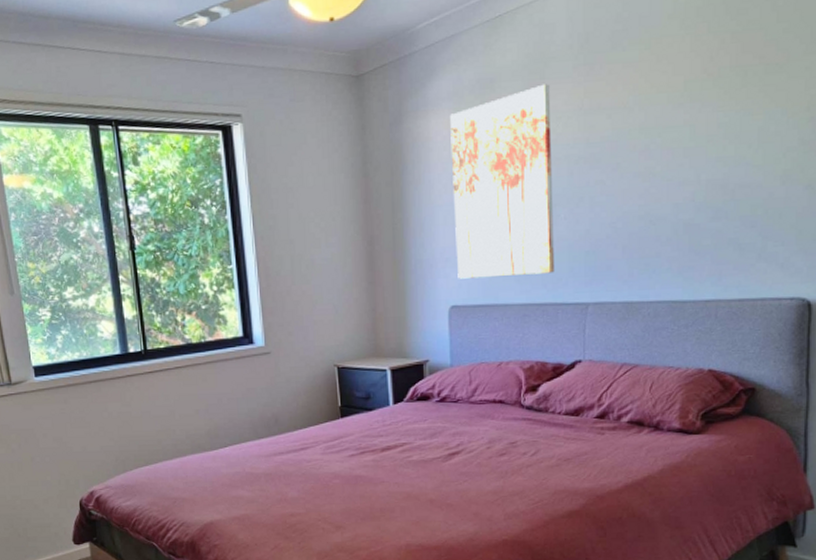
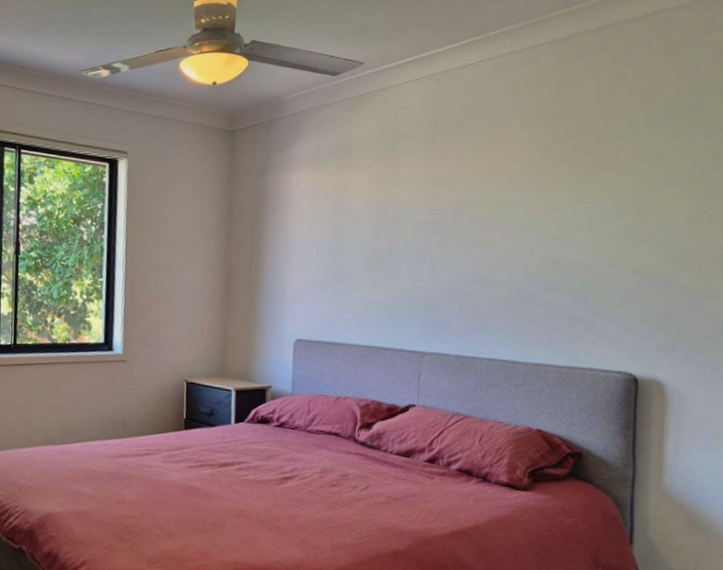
wall art: present [450,84,555,279] -> none [305,156,400,321]

